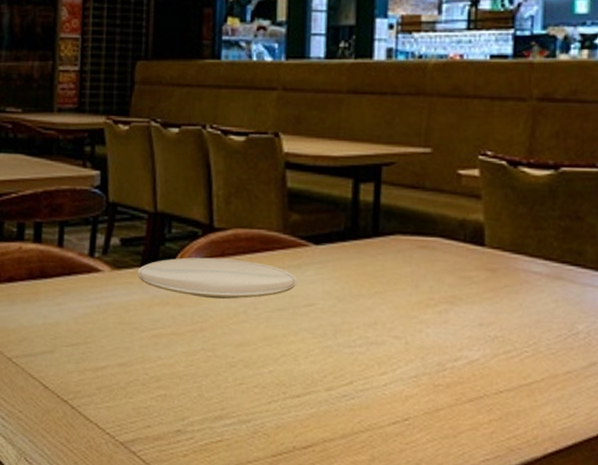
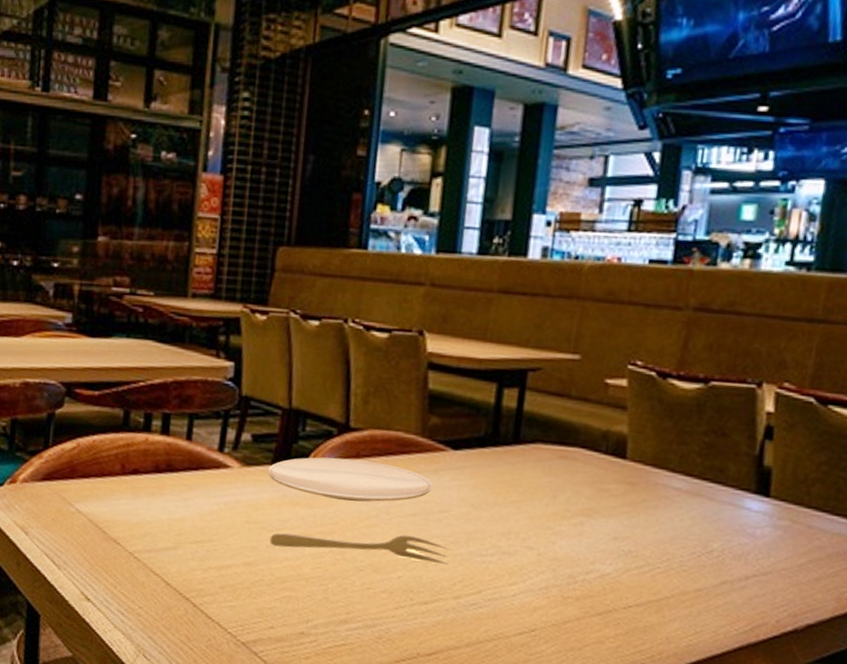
fork: none [142,329,319,358] -> present [269,533,450,565]

